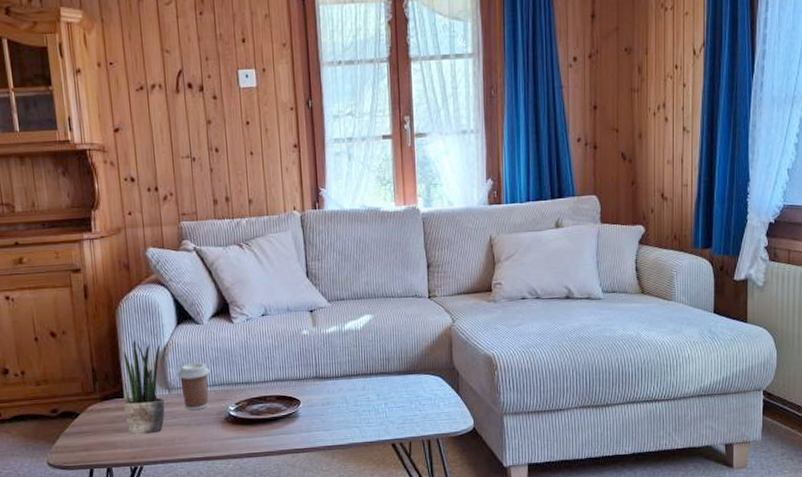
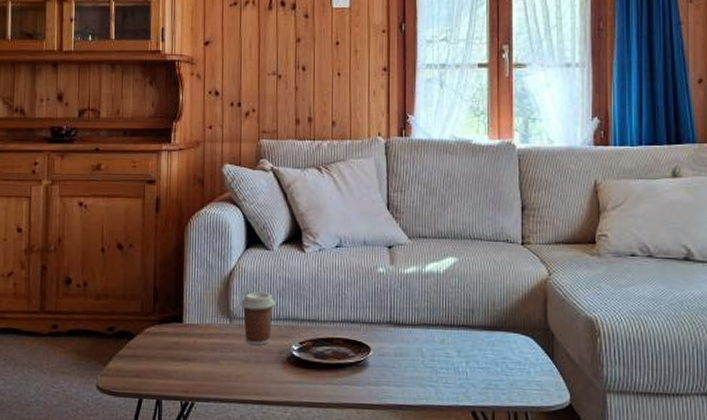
potted plant: present [123,340,165,435] -> none [182,260,227,367]

